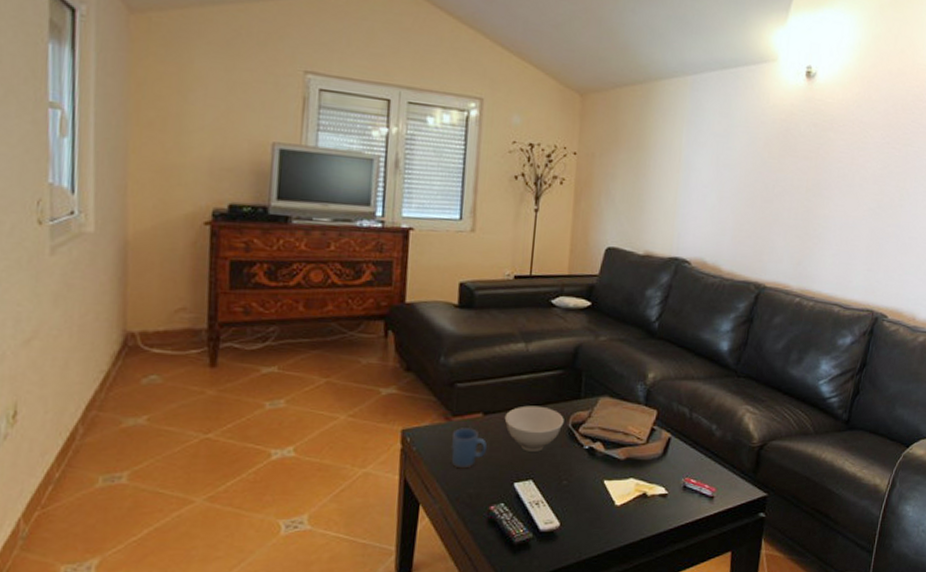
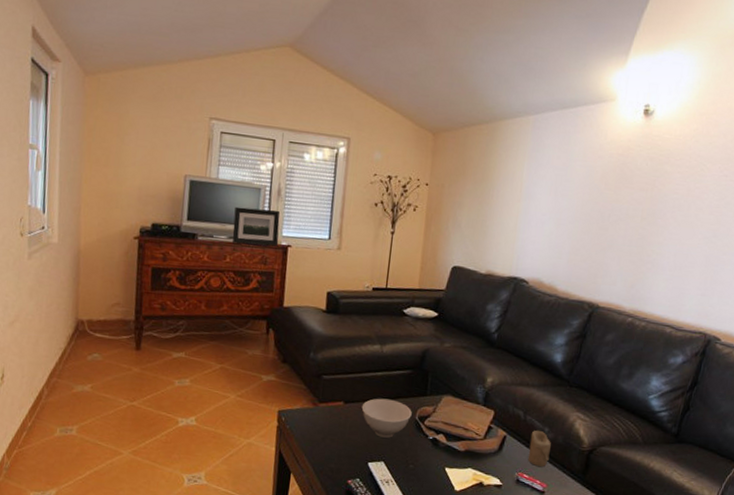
picture frame: none [337,181,399,230] -> present [232,206,280,247]
mug: present [451,428,487,469] -> none [317,412,346,447]
candle: none [695,428,720,468] -> present [527,430,552,467]

